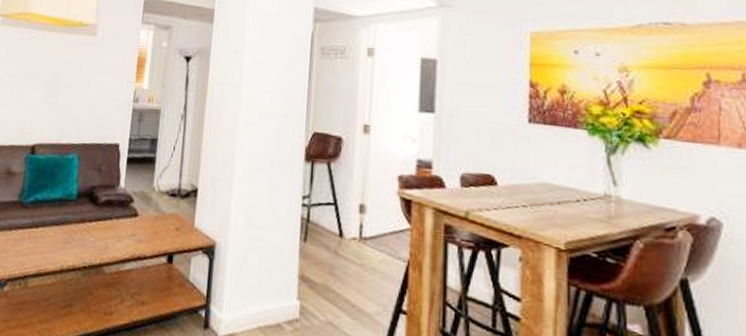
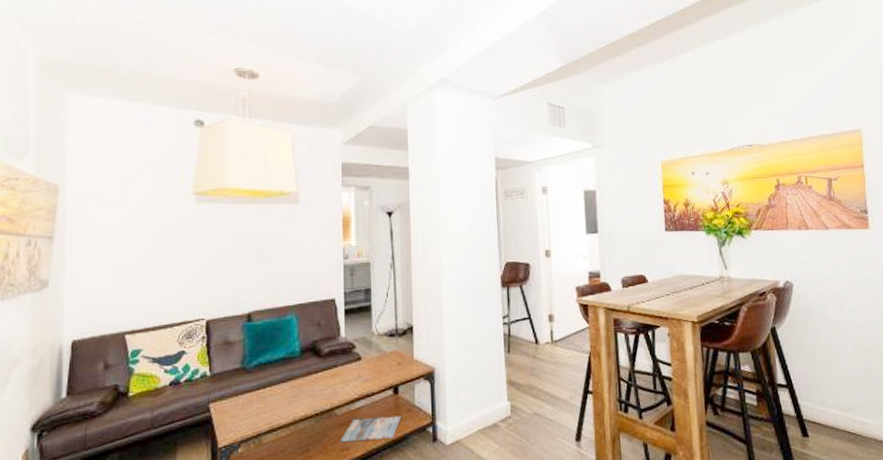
magazine: none [104,282,173,313] -> present [340,415,401,443]

